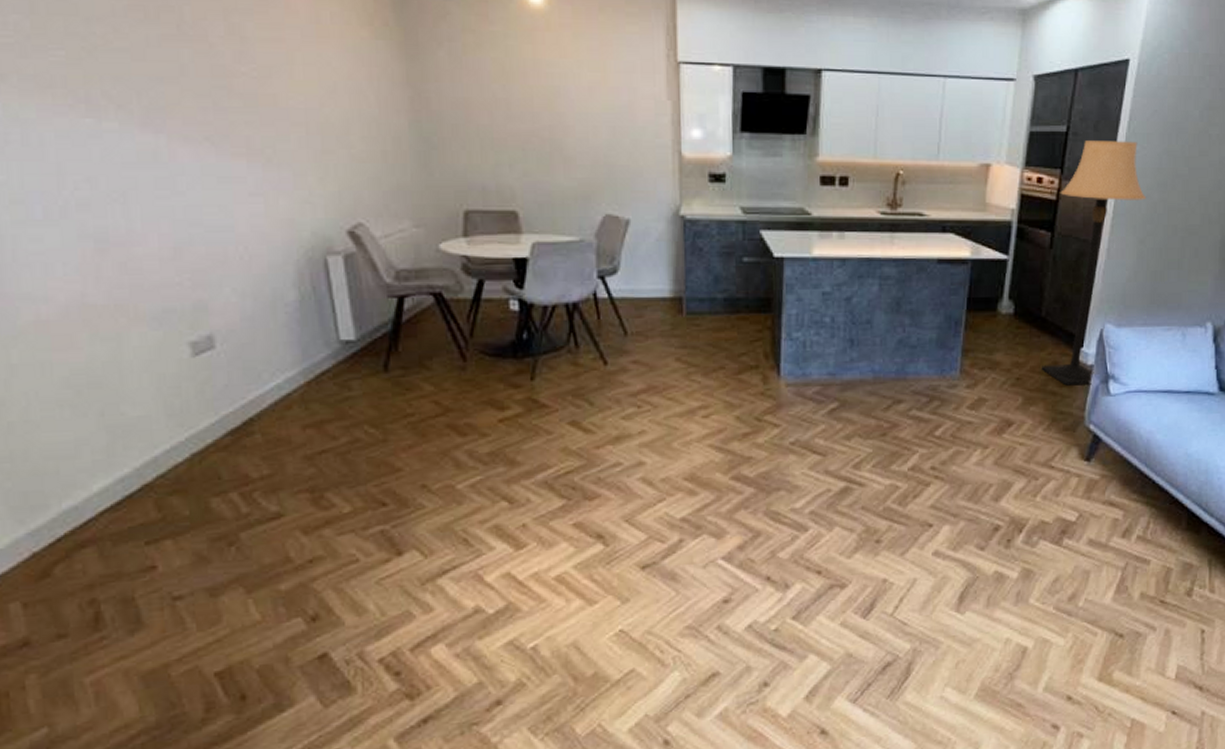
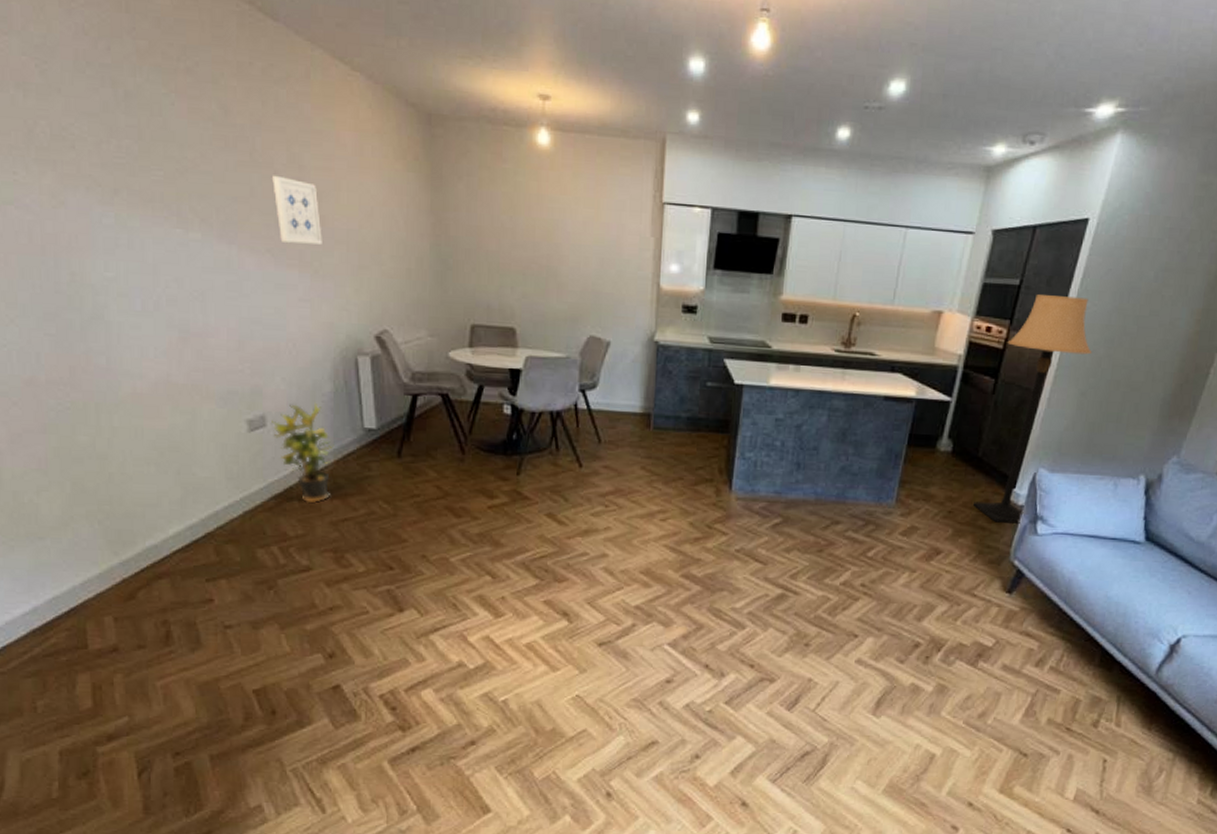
wall art: none [207,49,275,128] -> present [272,175,322,245]
potted plant: none [222,314,304,437] -> present [272,402,335,504]

